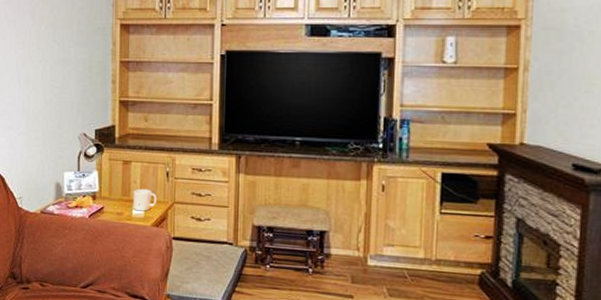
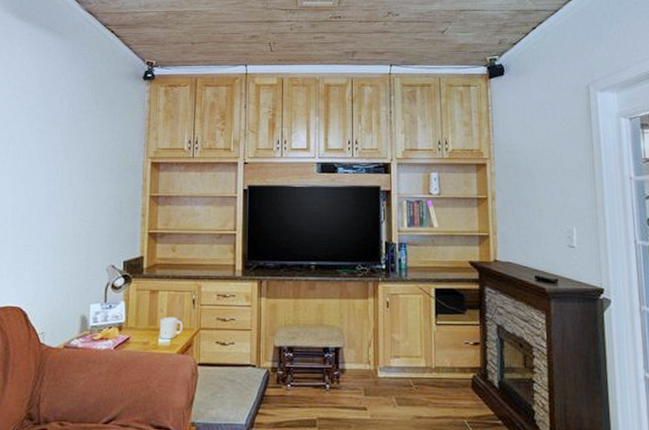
books: none [403,68,452,103] -> present [399,199,438,228]

